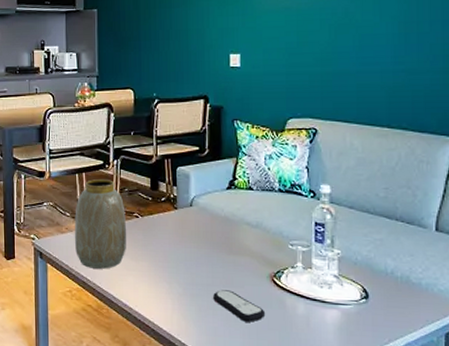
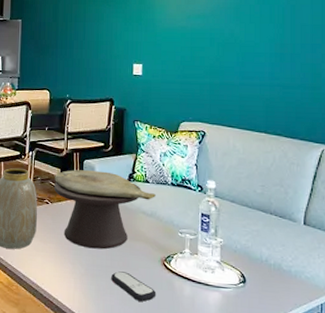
decorative bowl: none [144,178,261,266] -> present [54,170,156,249]

